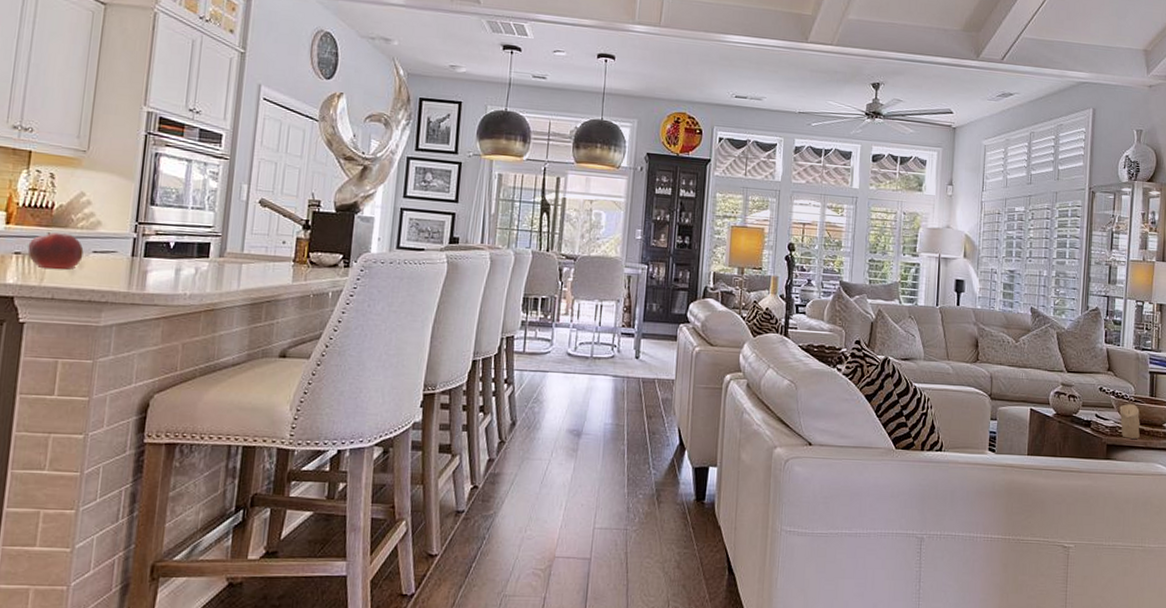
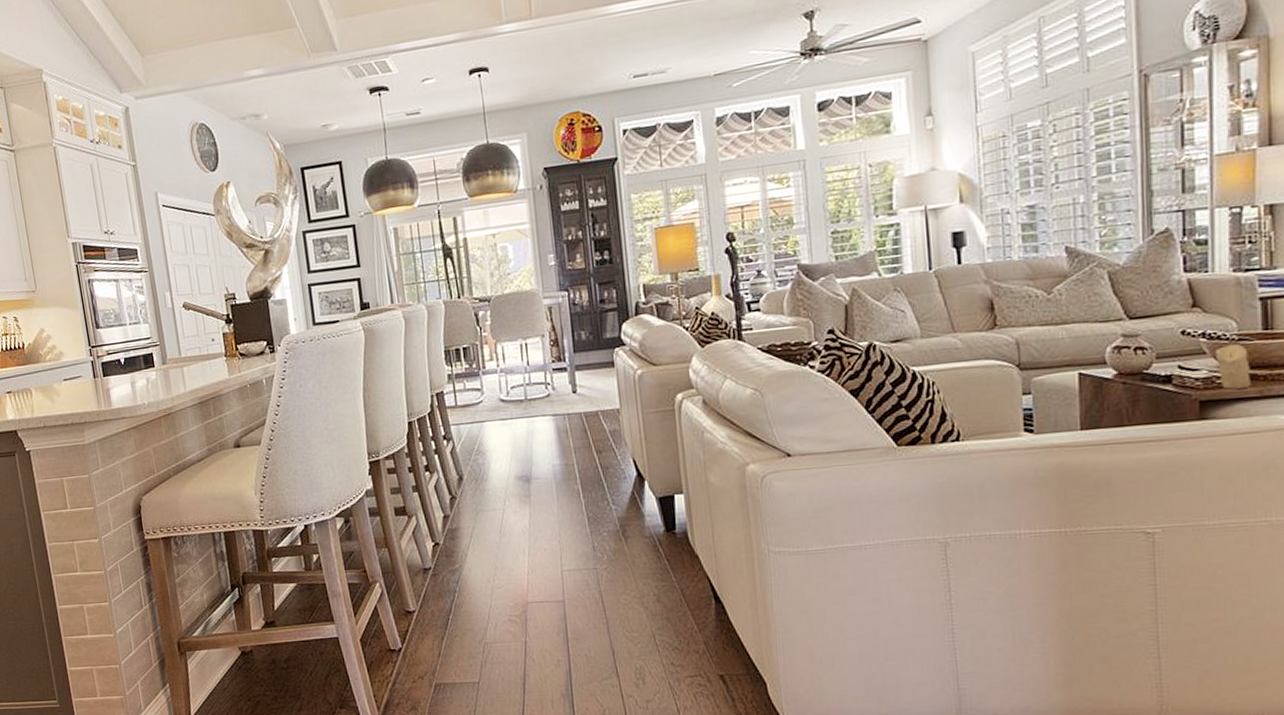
fruit: present [27,232,84,271] -> none [14,368,58,403]

